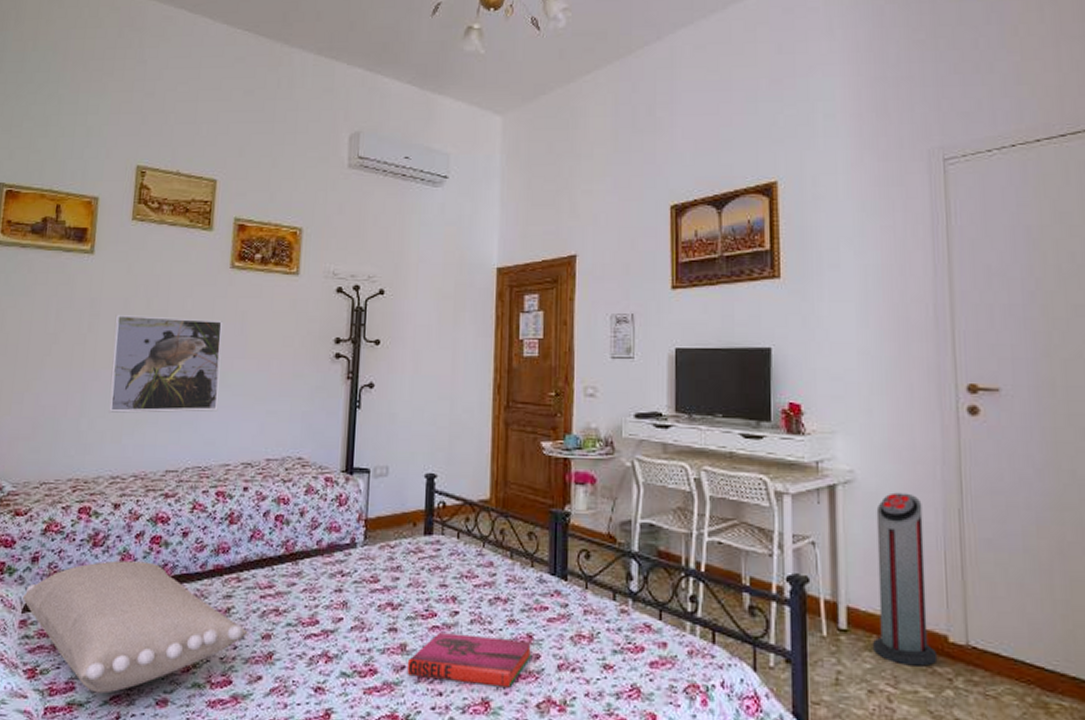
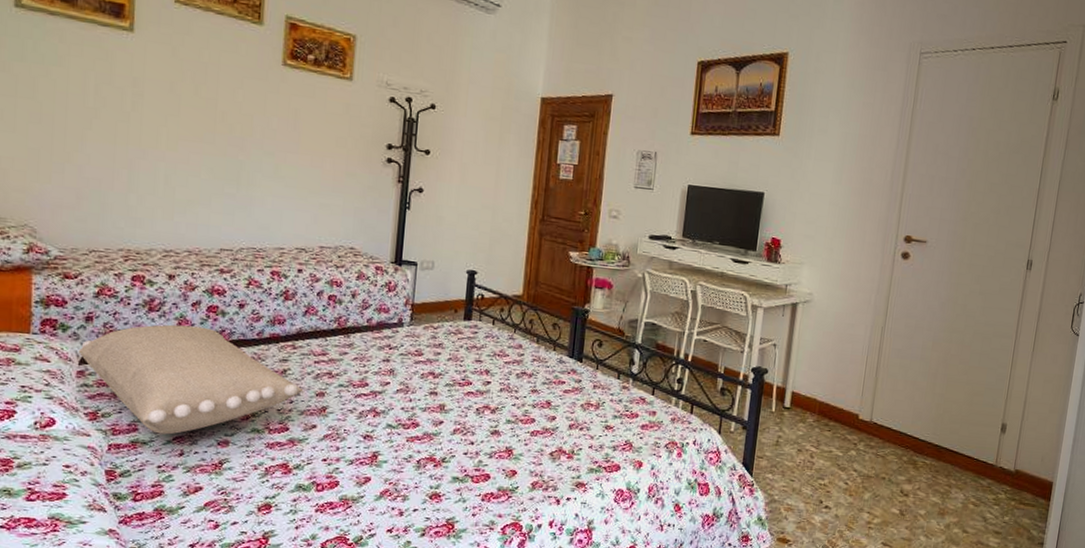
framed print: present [109,314,224,414] -> none [158,96,276,200]
hardback book: present [407,633,533,688] -> none [444,397,550,440]
air purifier: present [872,492,938,667] -> none [805,312,858,435]

